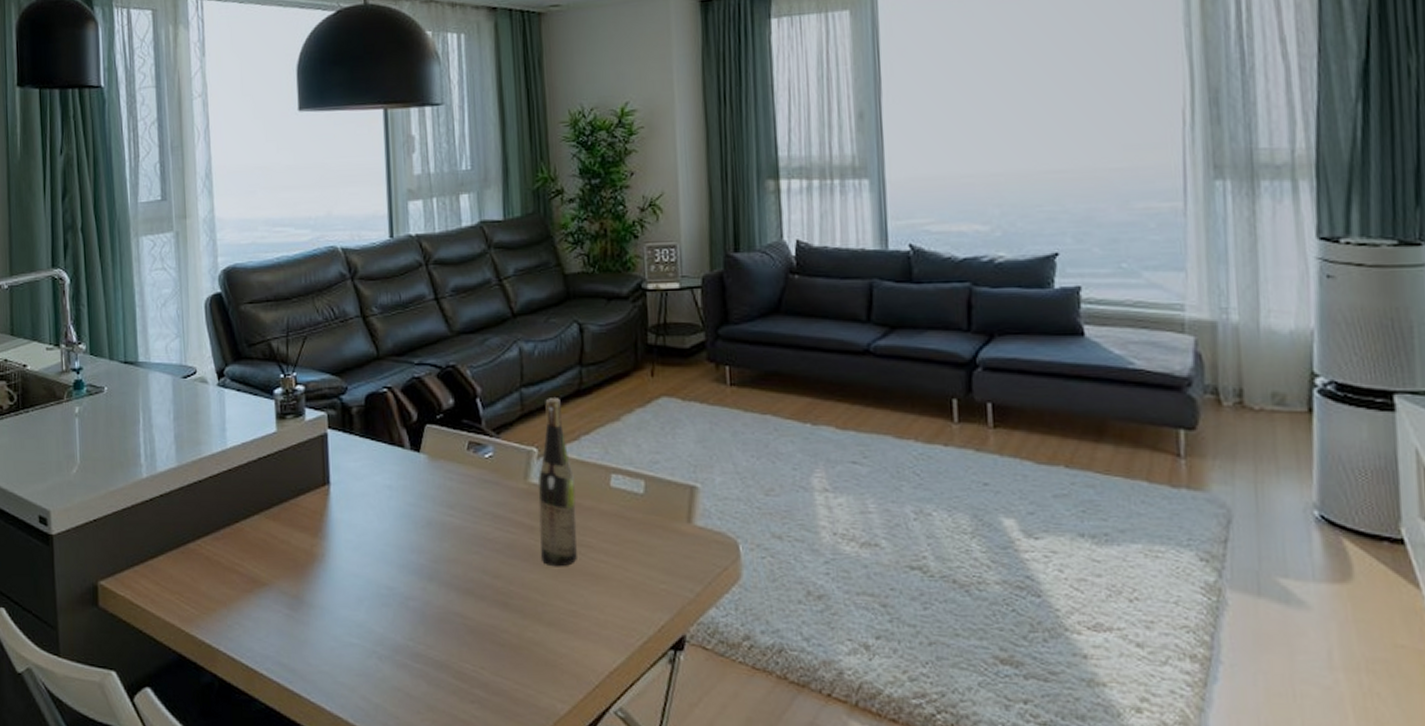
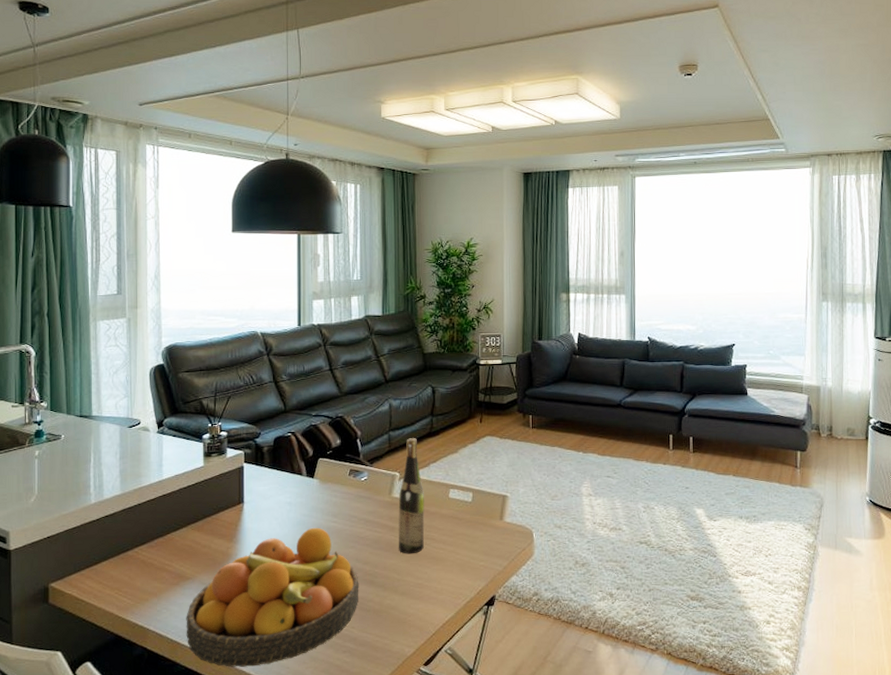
fruit bowl: none [263,522,489,712] -> present [186,527,359,667]

